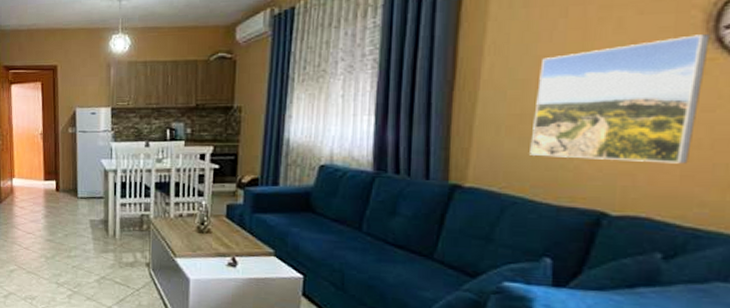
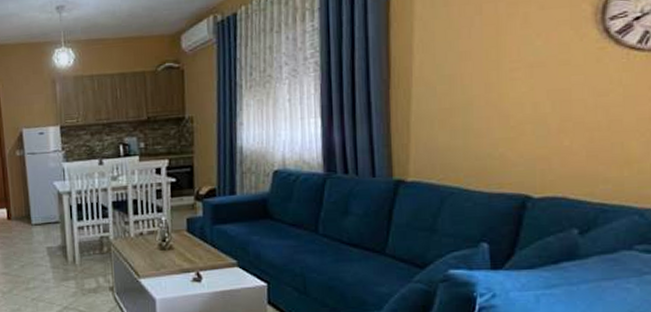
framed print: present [529,34,710,164] -> none [461,26,599,147]

